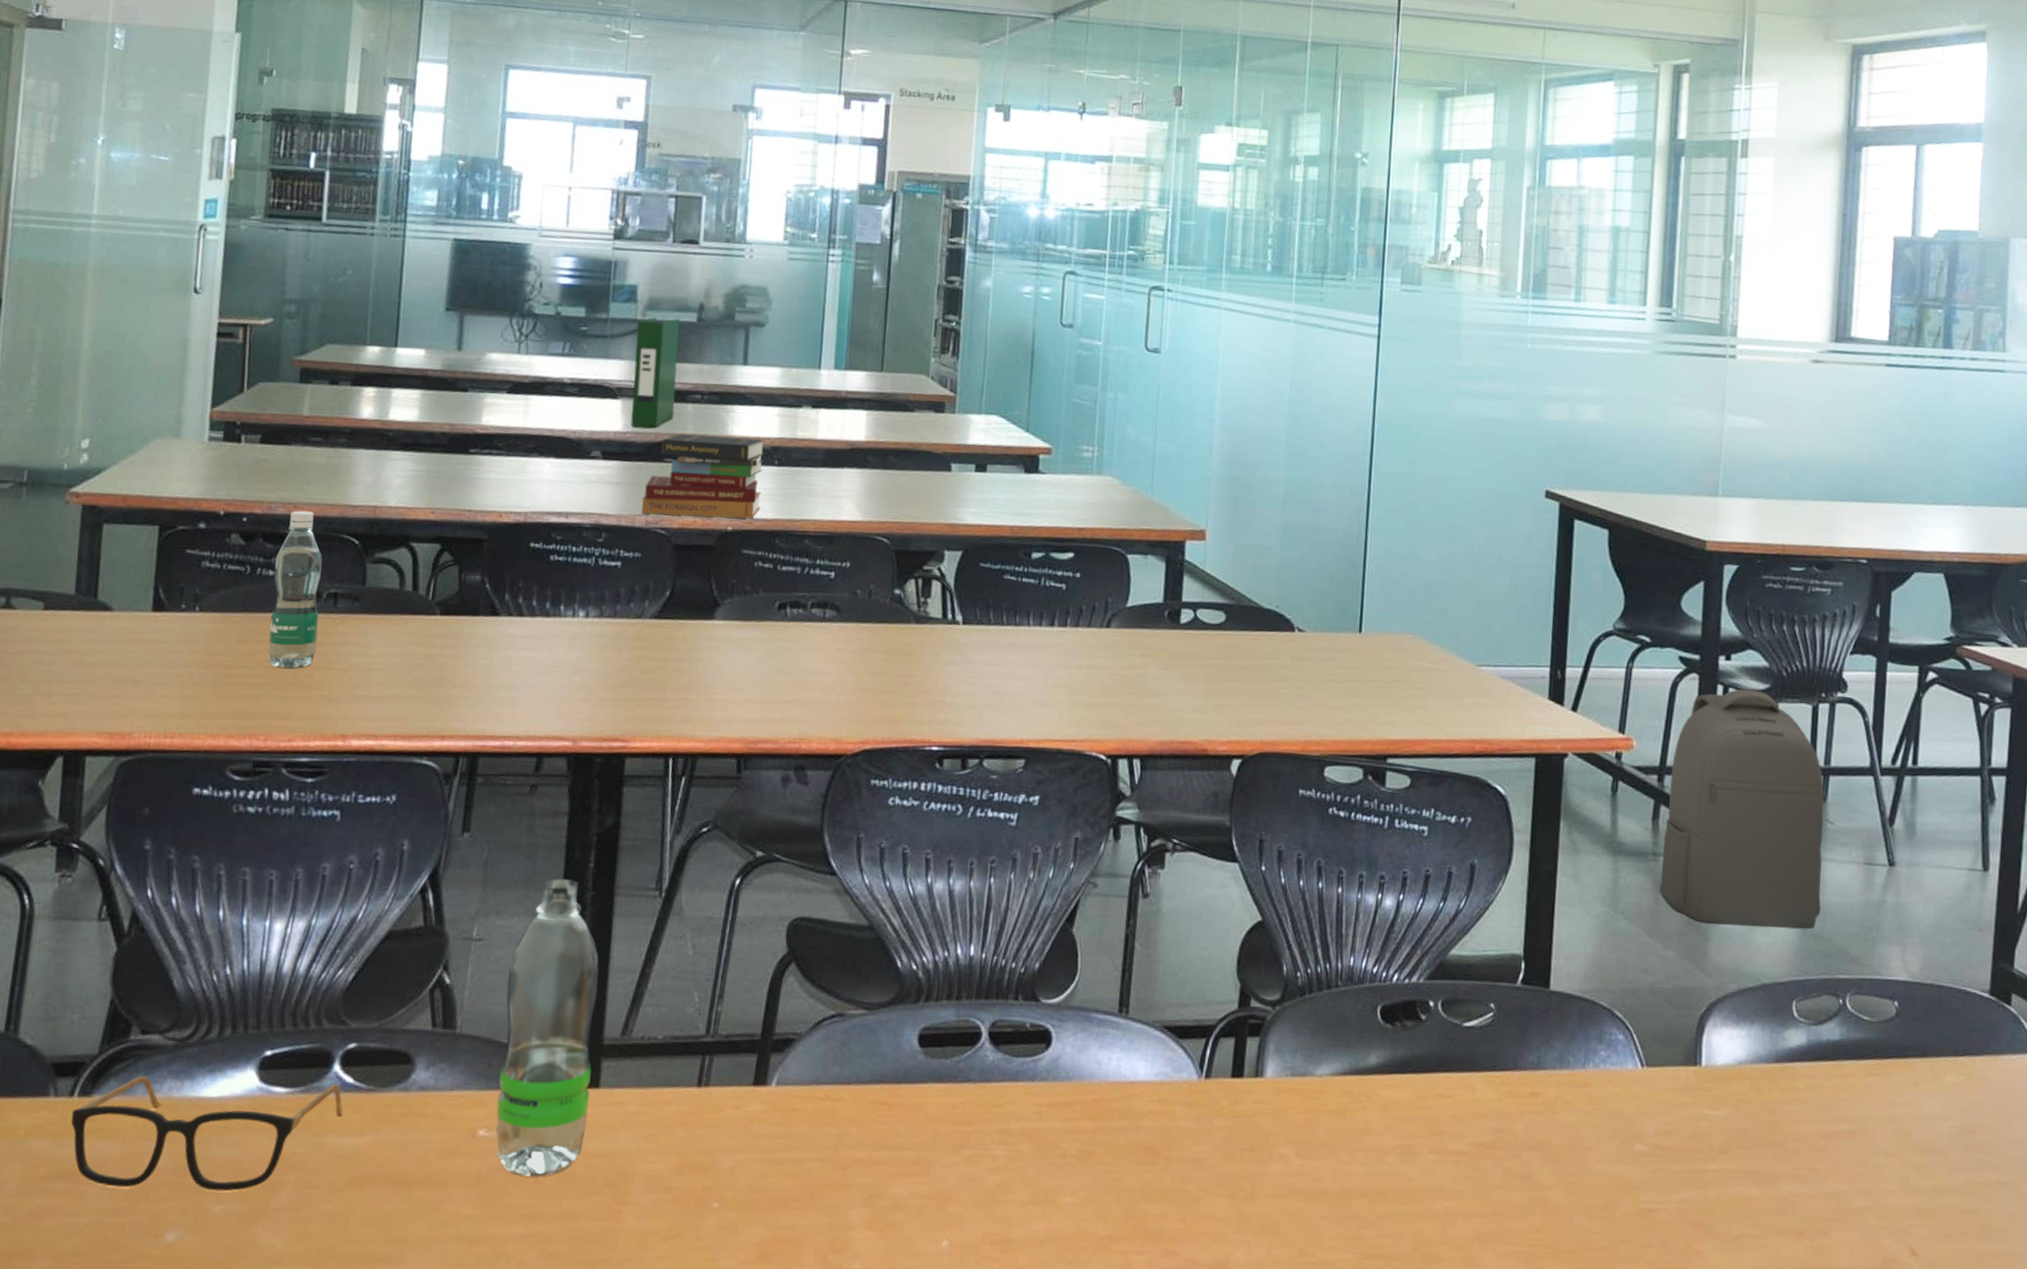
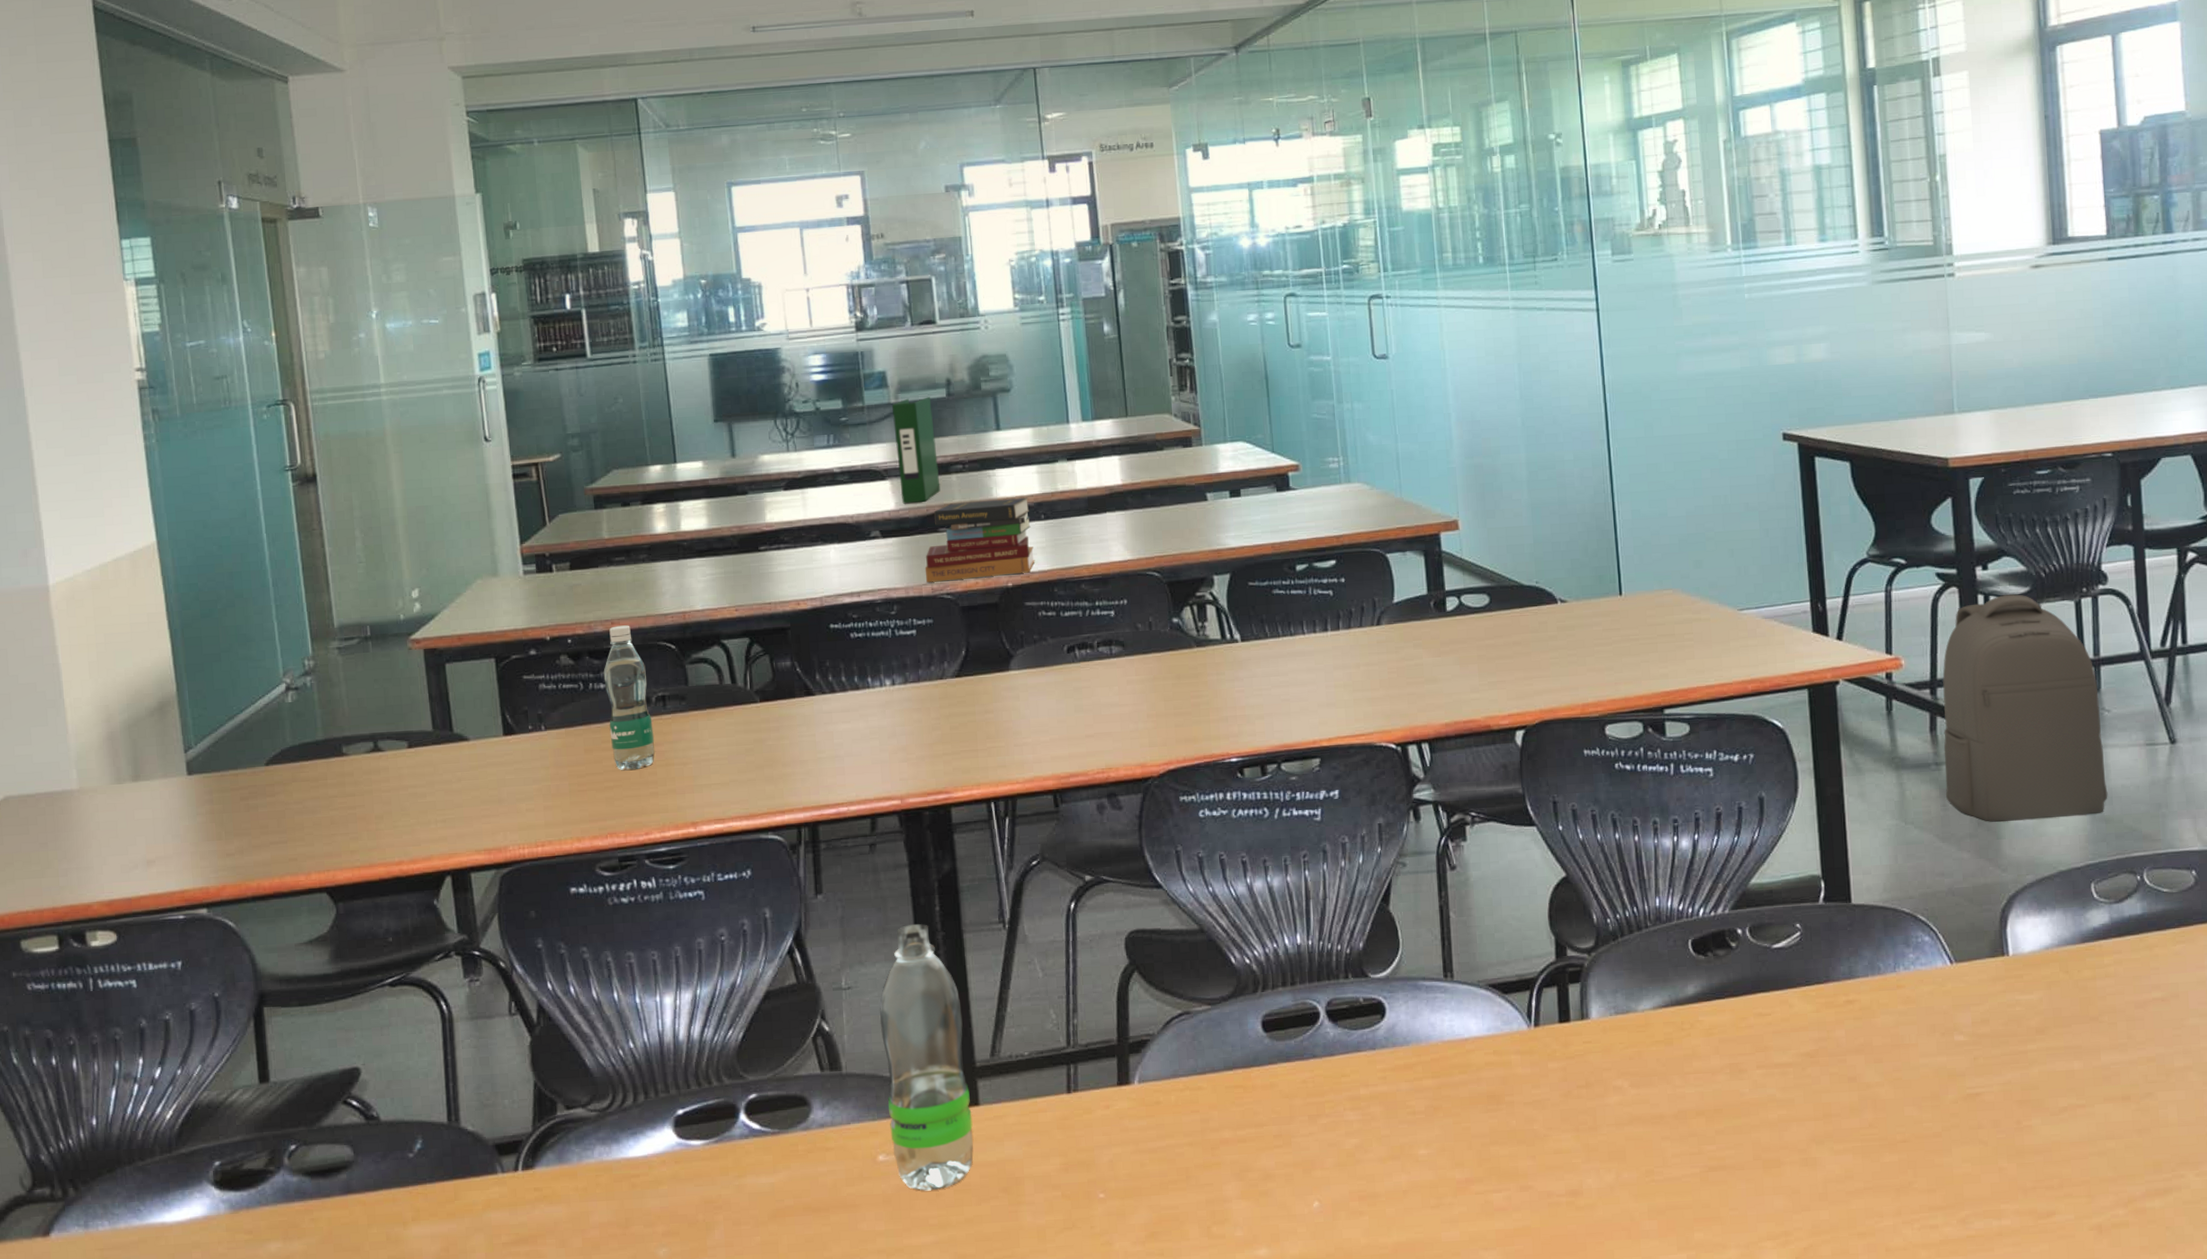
eyeglasses: present [71,1075,343,1192] -> none [519,1131,756,1244]

